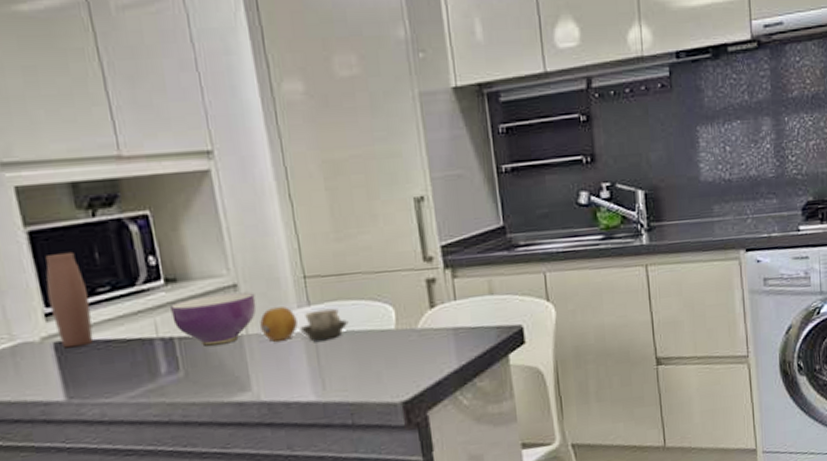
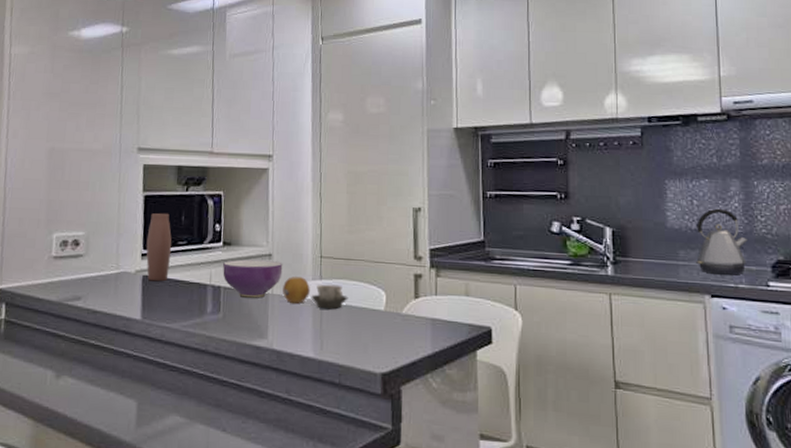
kettle: none [730,152,779,227] -> present [696,208,747,275]

